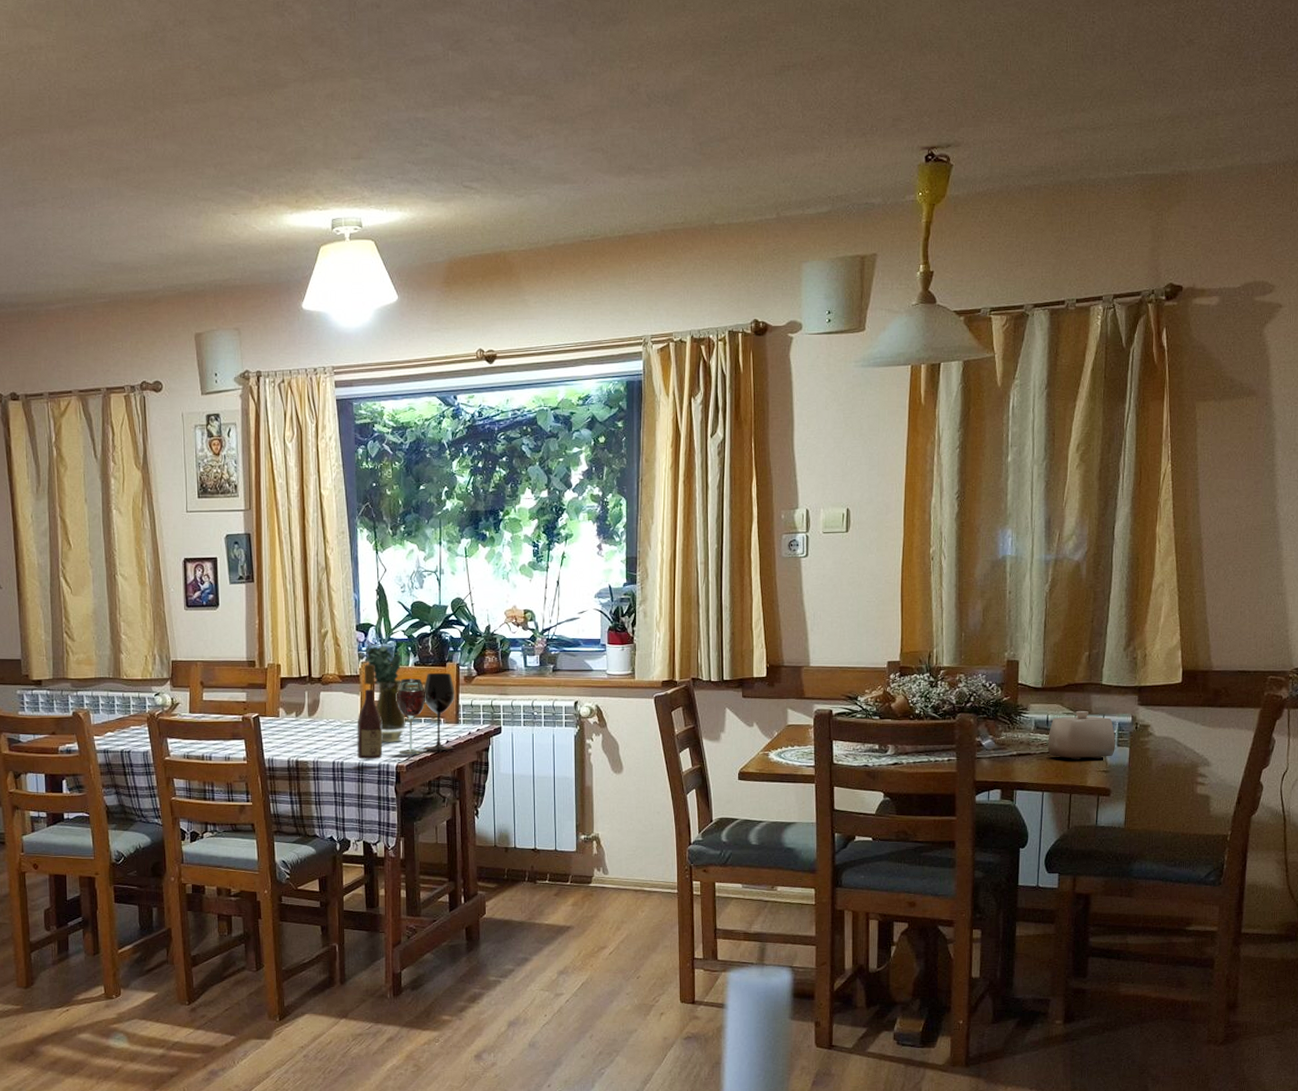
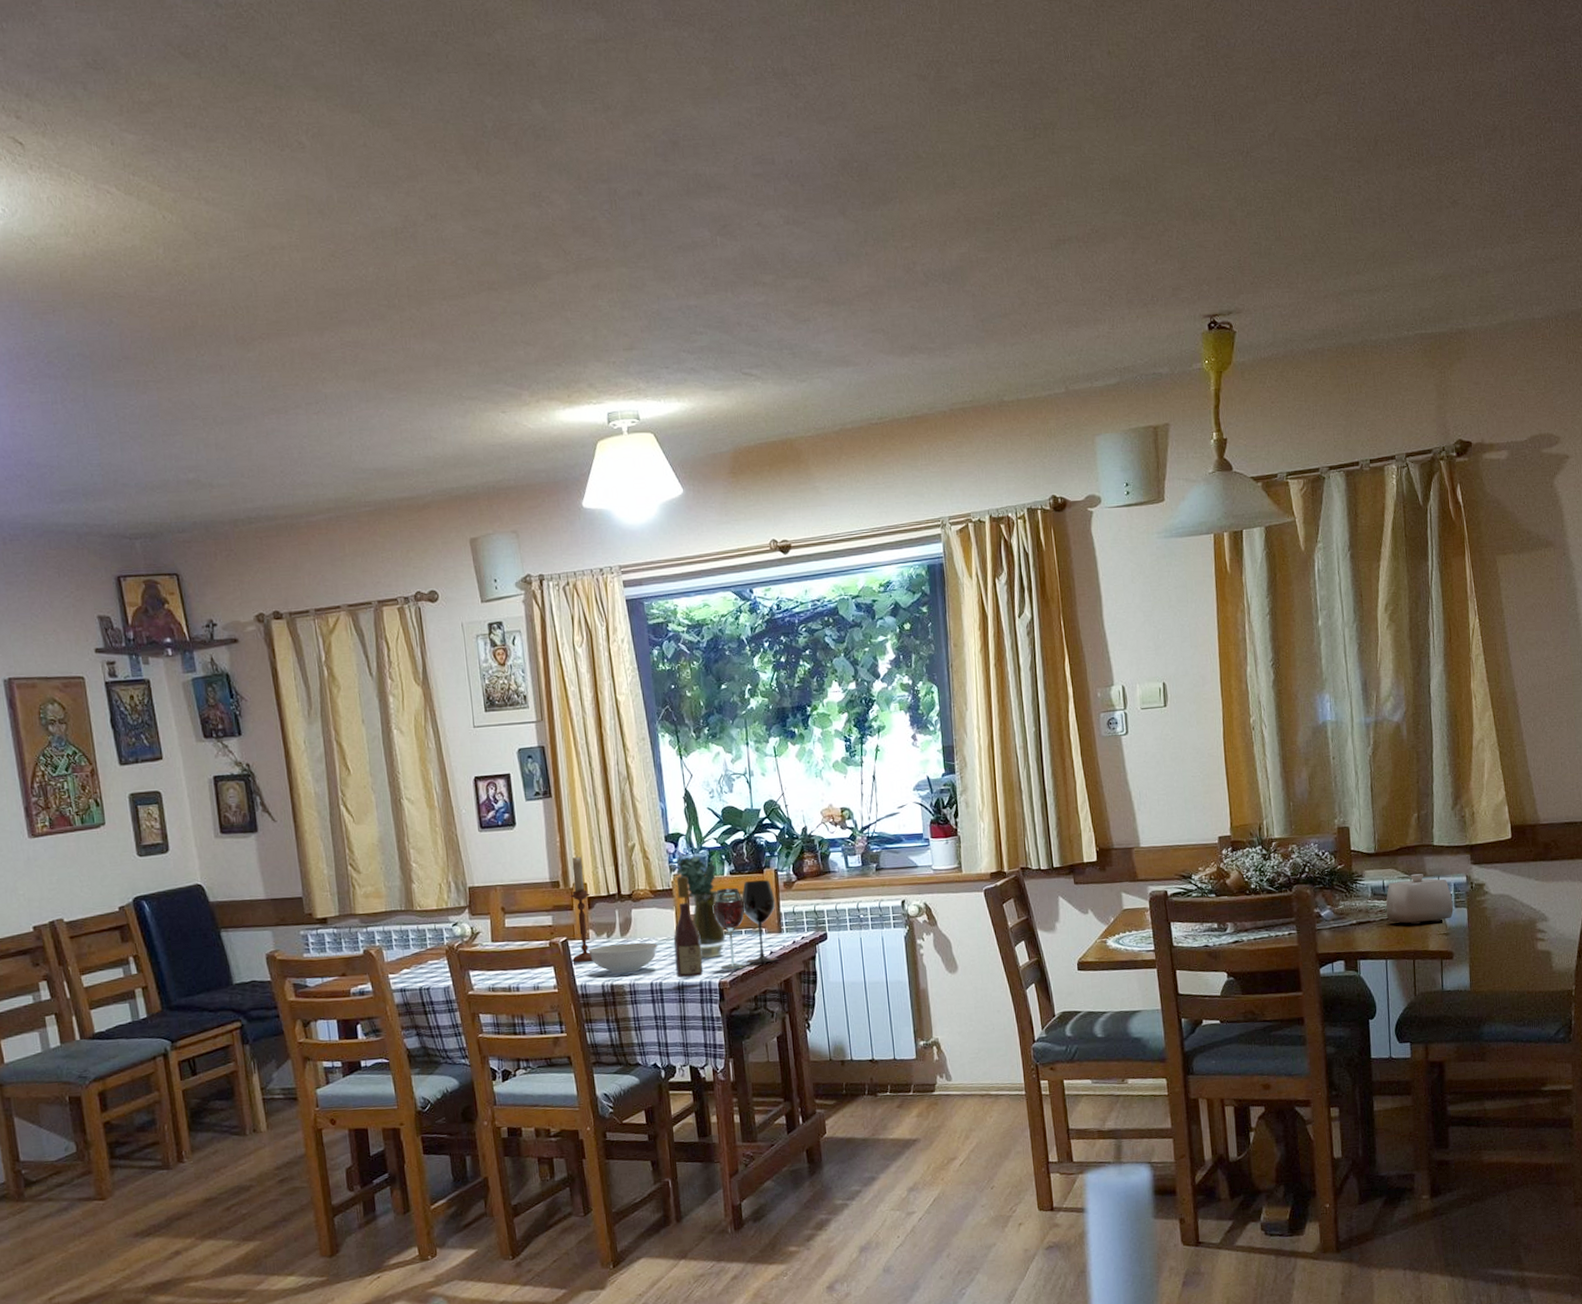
candlestick: none [261,637,284,738] -> present [570,855,593,963]
bowl: none [278,723,342,751] -> present [588,942,658,974]

